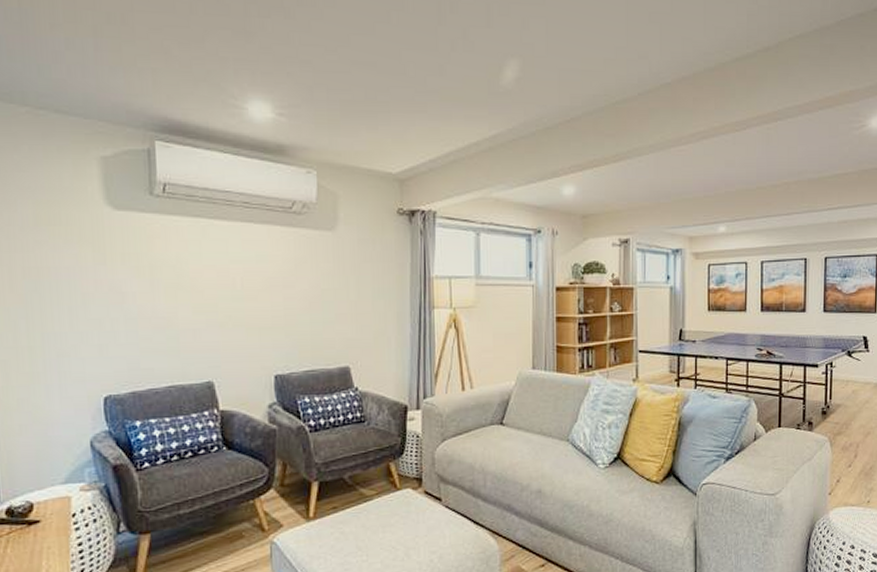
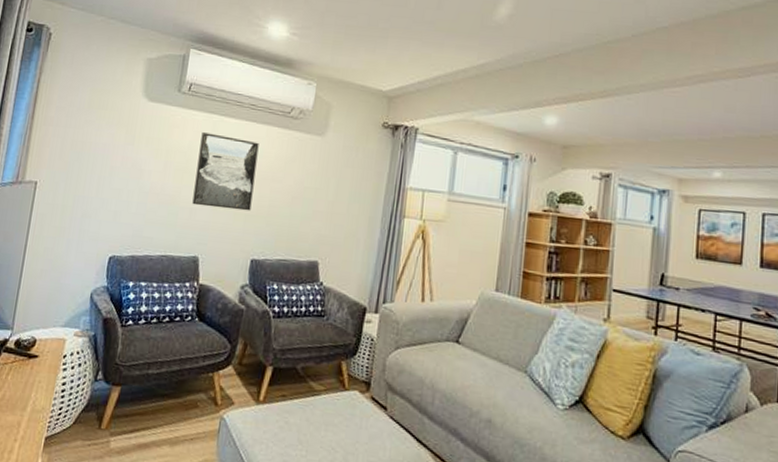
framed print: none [190,241,265,325] -> present [192,132,259,211]

